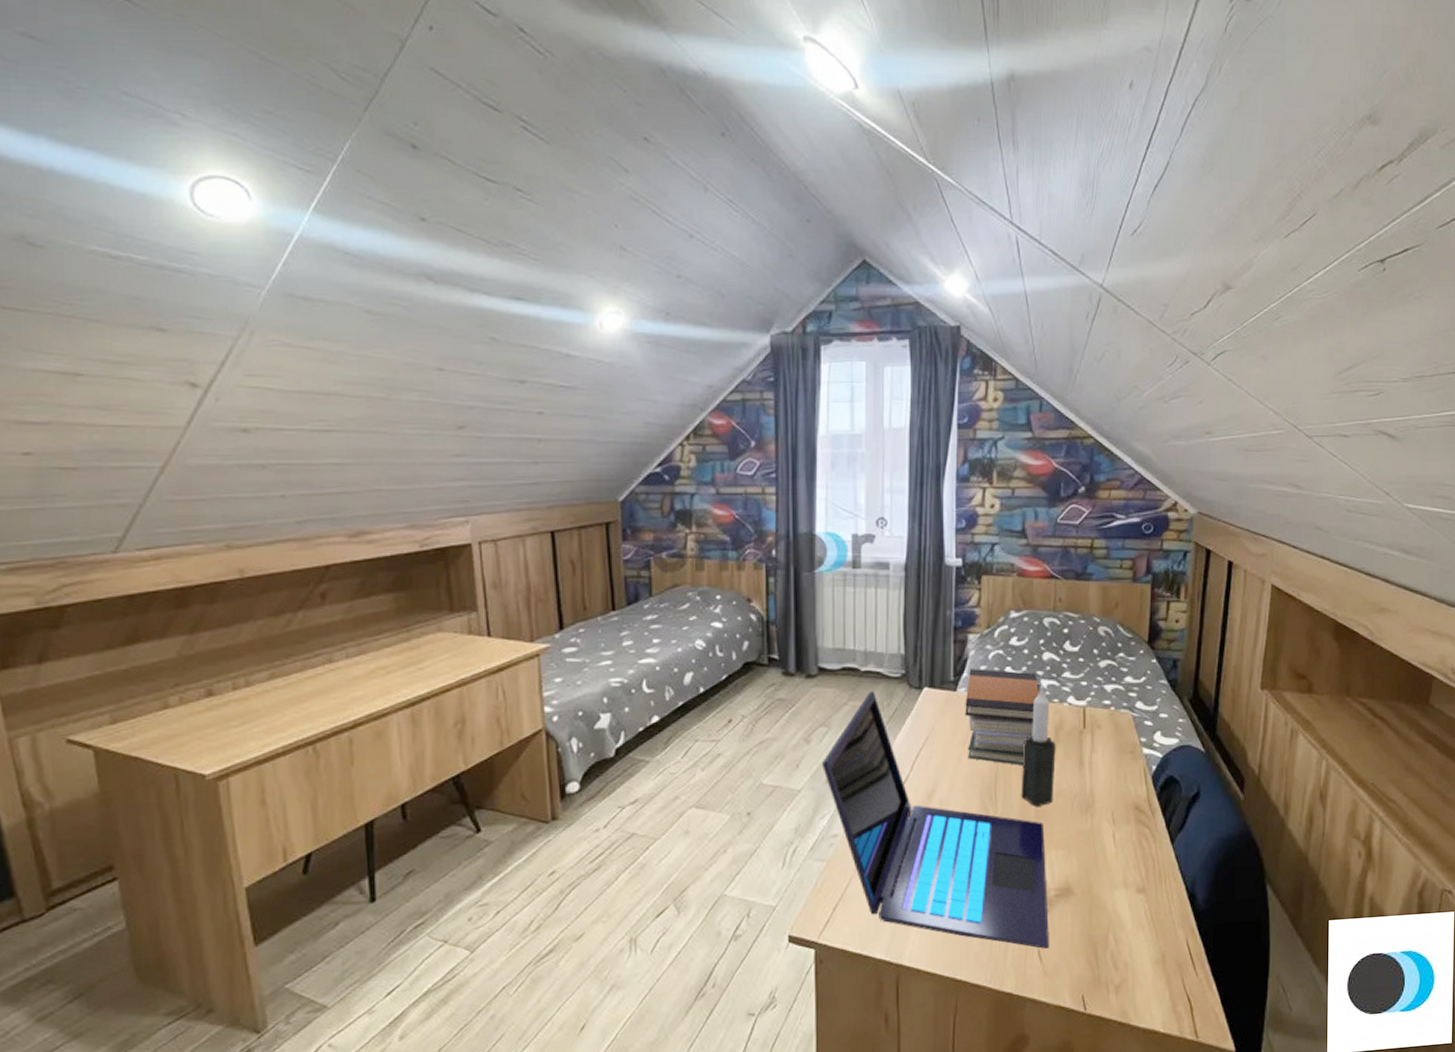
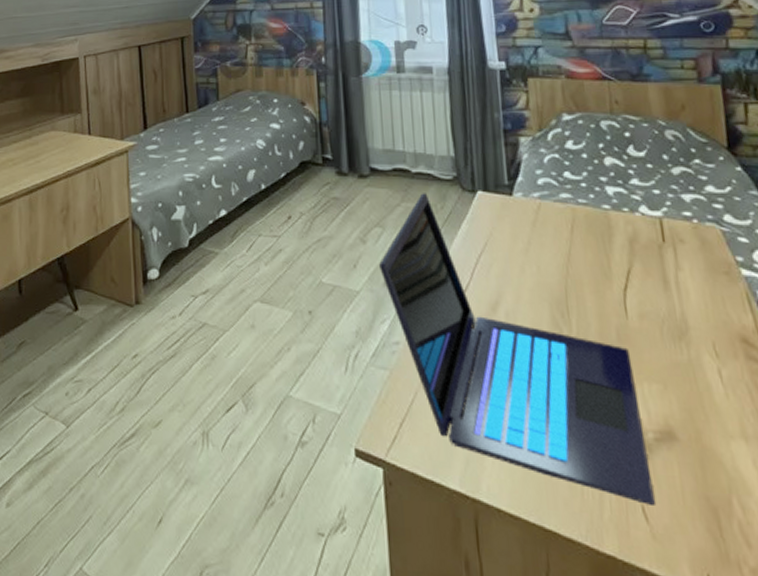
book stack: present [965,669,1040,765] -> none [523,173,606,280]
candle: present [1021,684,1056,806] -> none [593,191,637,329]

